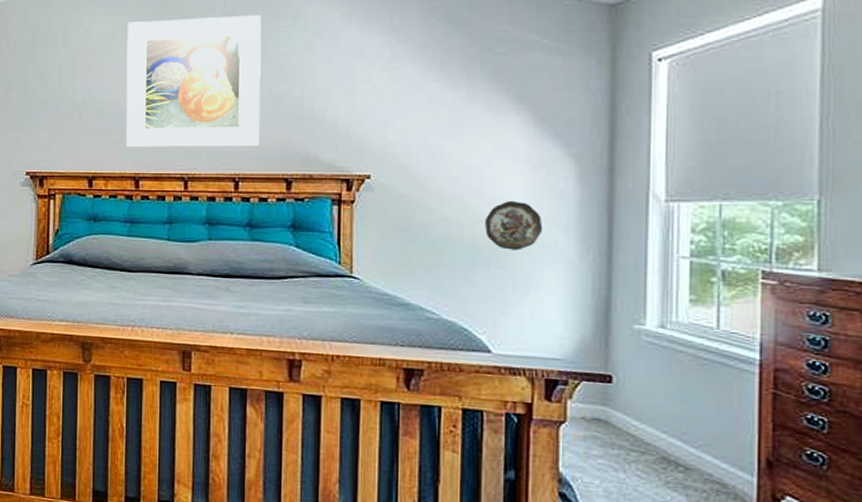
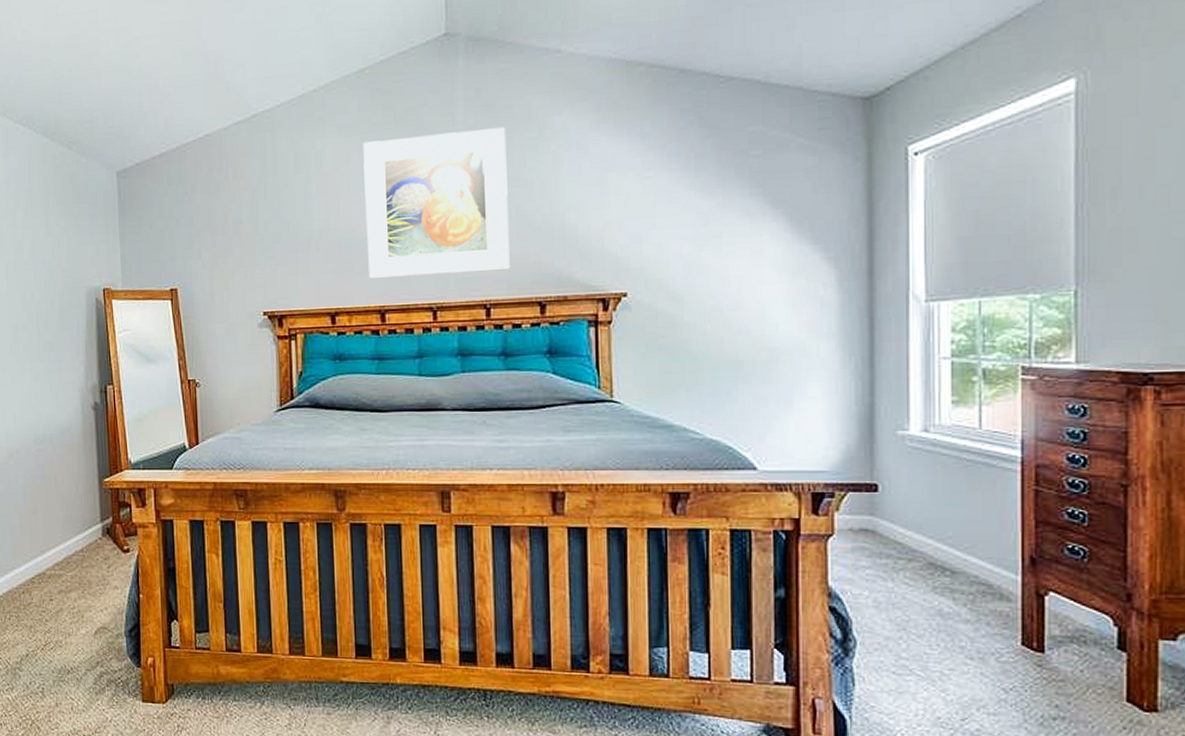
decorative plate: present [485,201,543,250] -> none [746,311,805,362]

